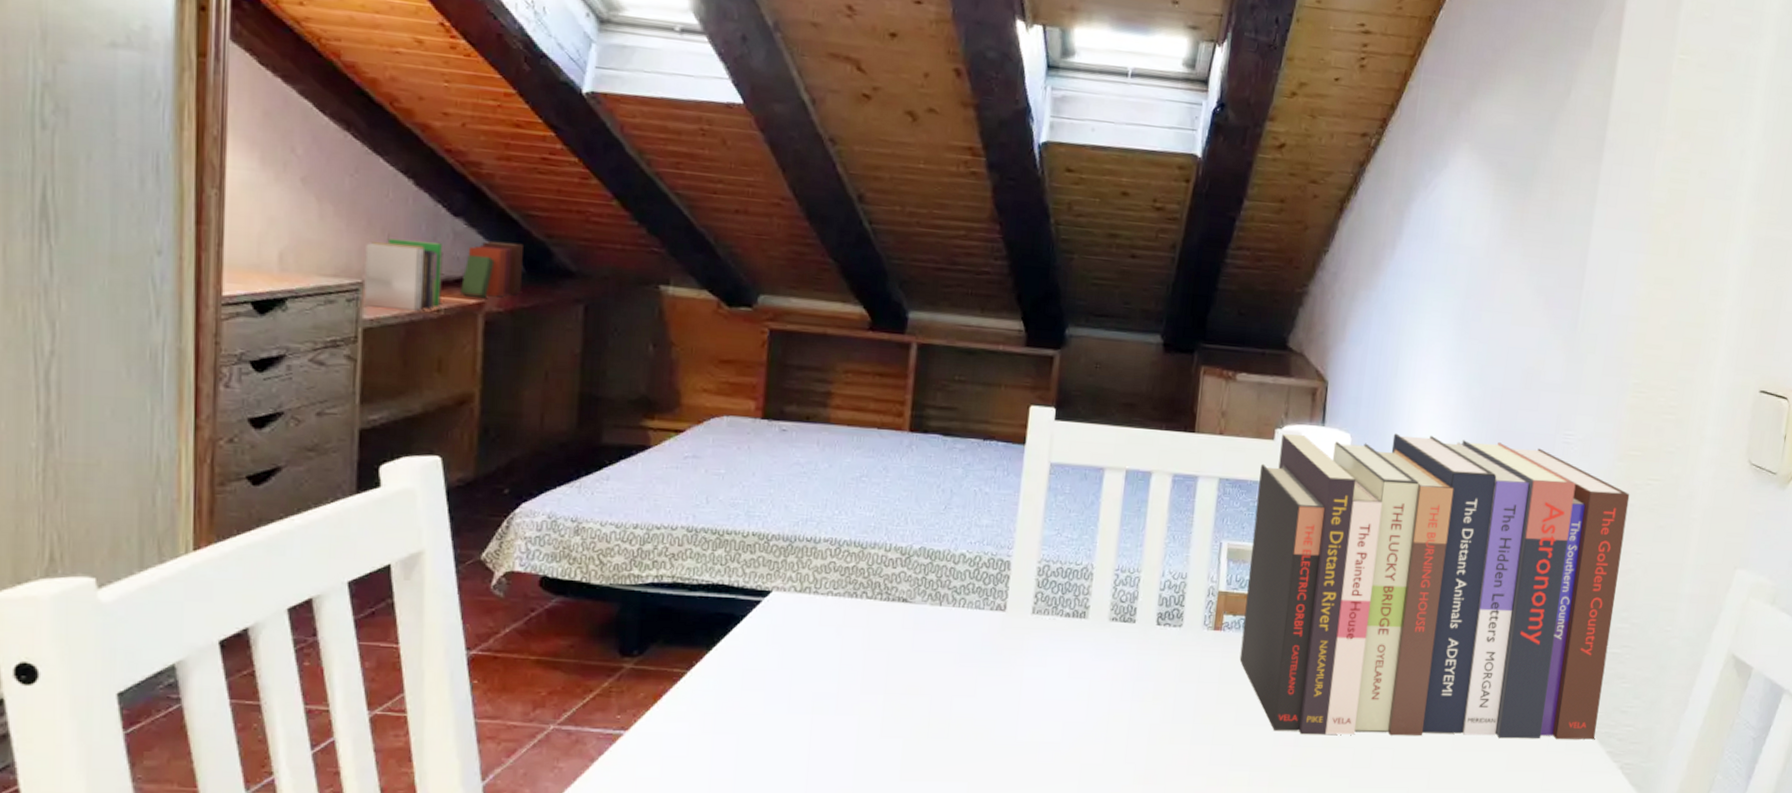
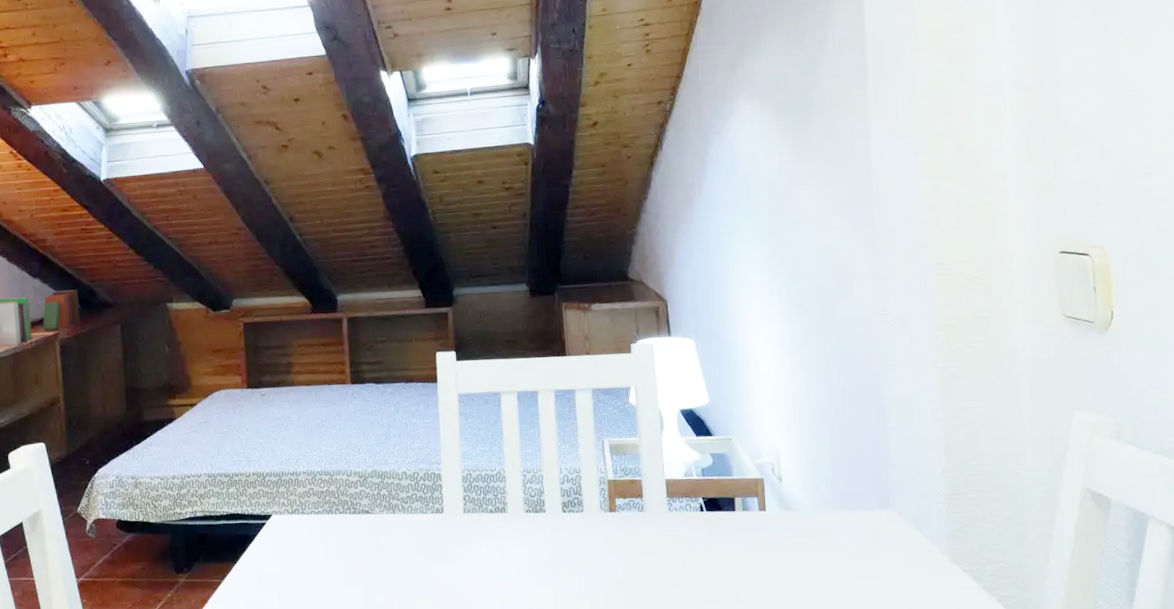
books: present [1239,433,1630,740] -> none [624,329,968,593]

